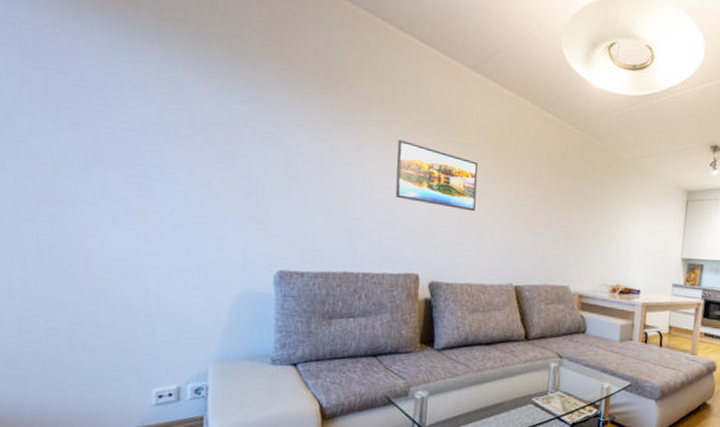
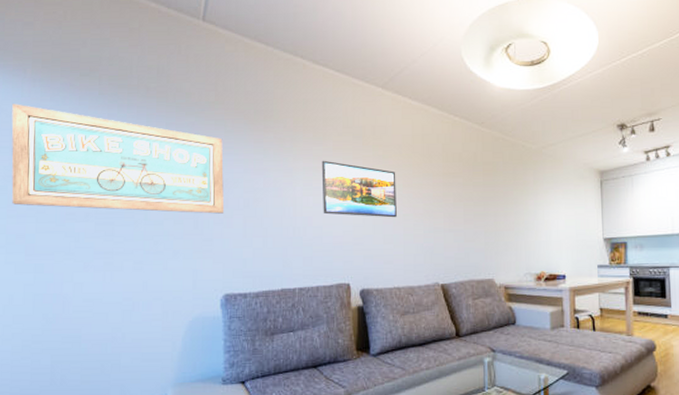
wall art: none [21,18,286,183] -> present [11,104,225,214]

